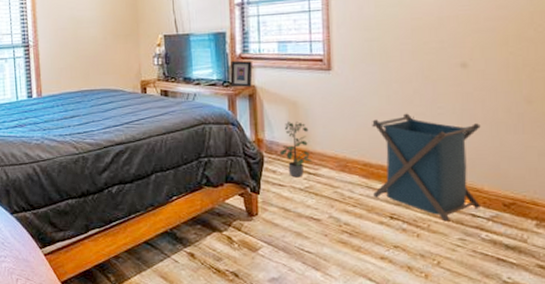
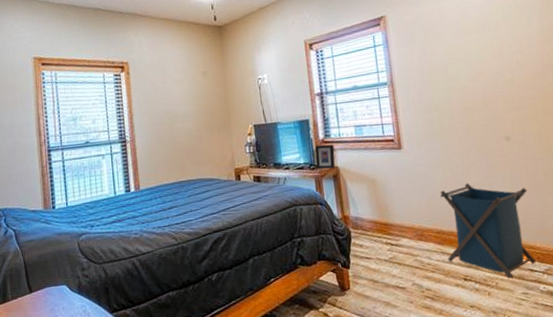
potted plant: present [279,121,313,178] -> none [364,197,394,250]

